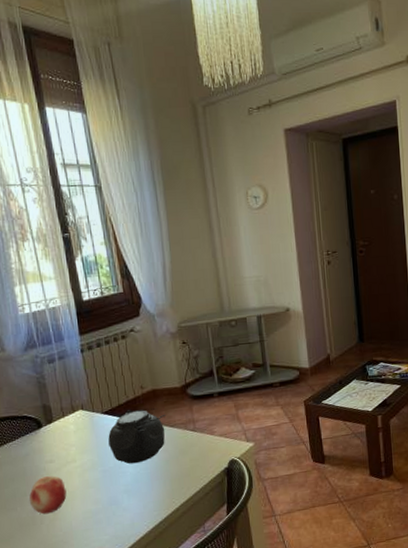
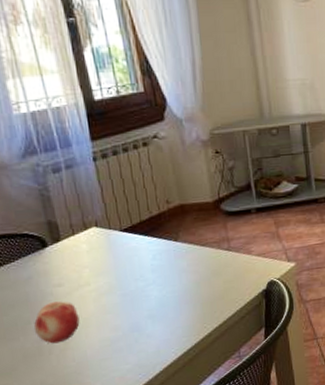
teapot: present [108,408,166,464] -> none [128,225,197,287]

